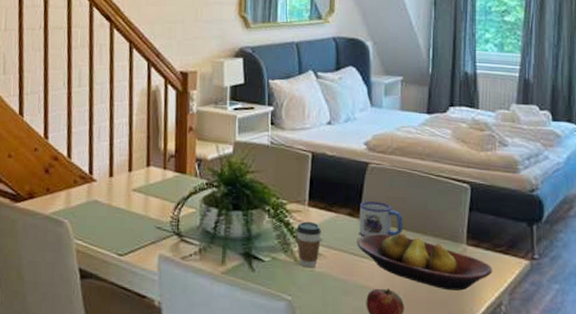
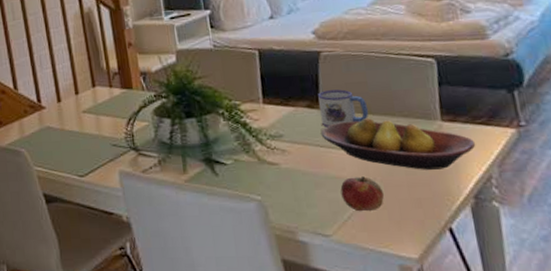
coffee cup: present [296,221,321,268] -> none [254,119,283,166]

